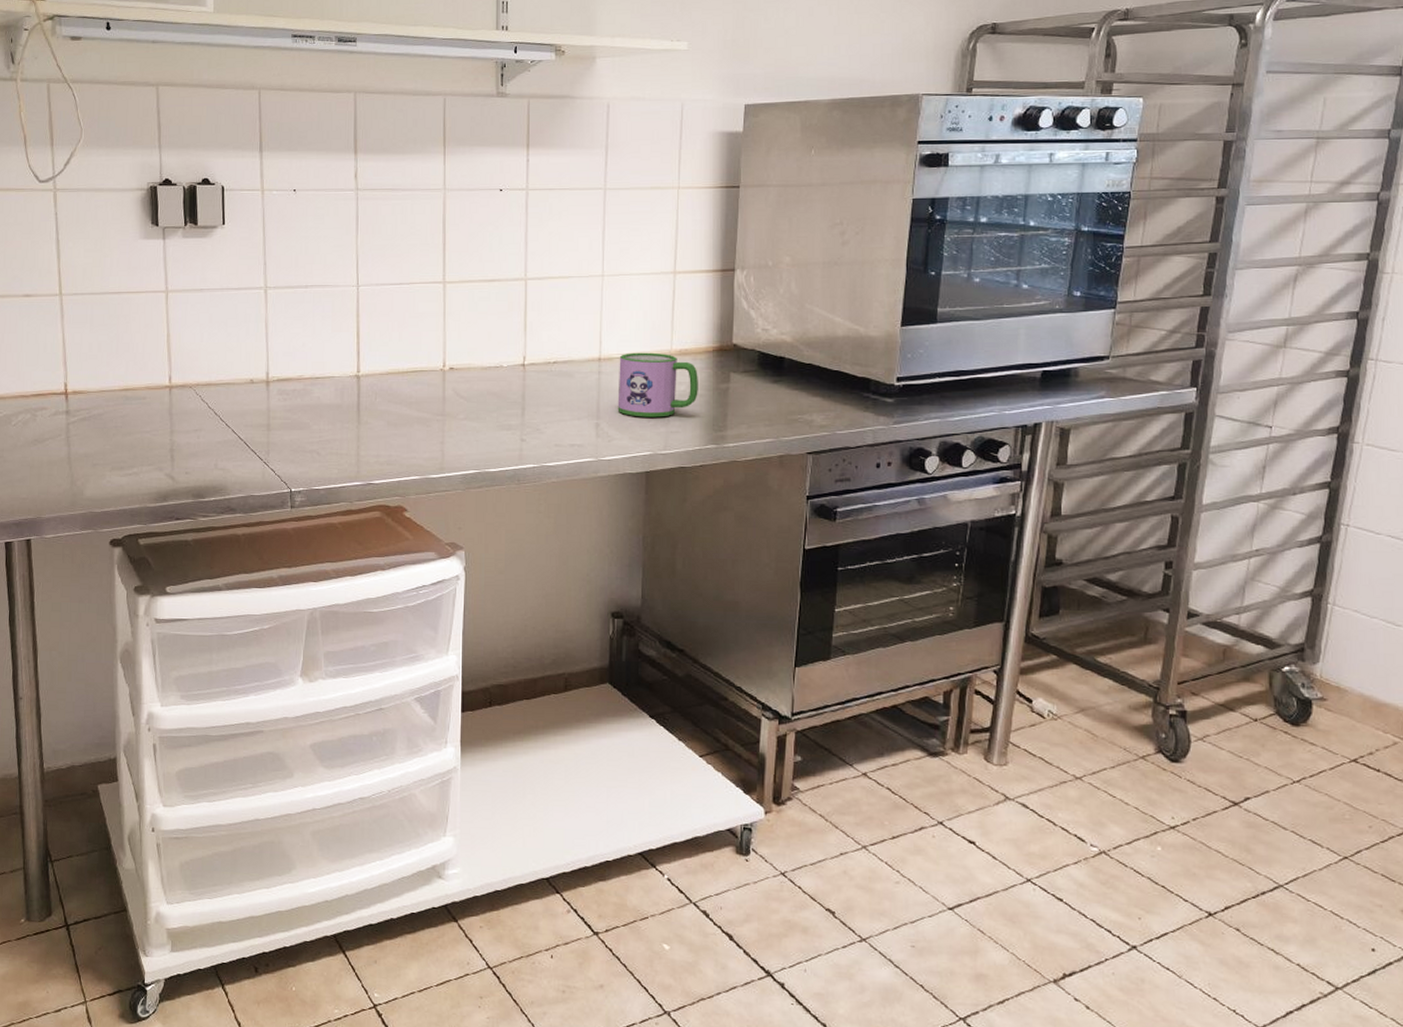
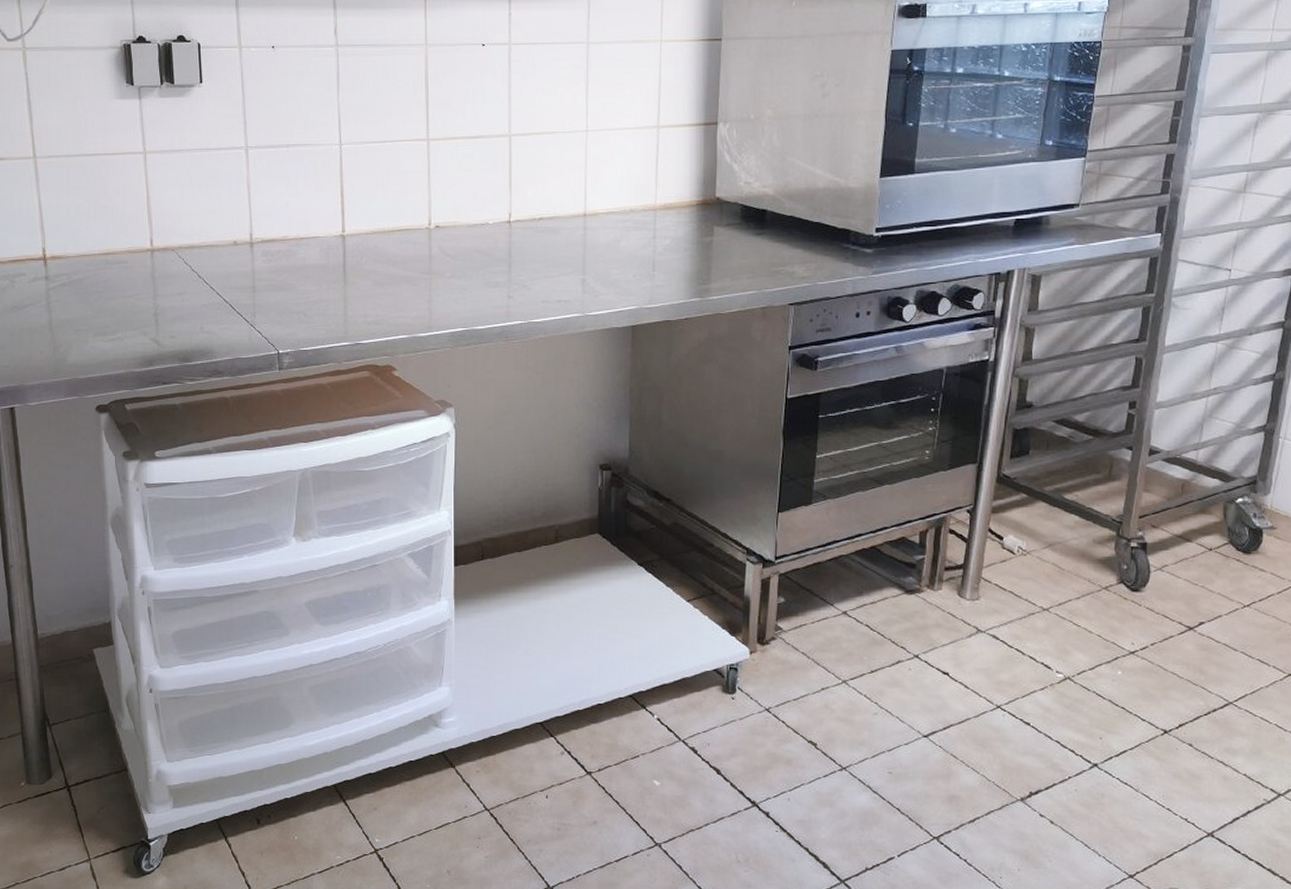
mug: present [617,352,698,417] -> none [603,207,682,272]

